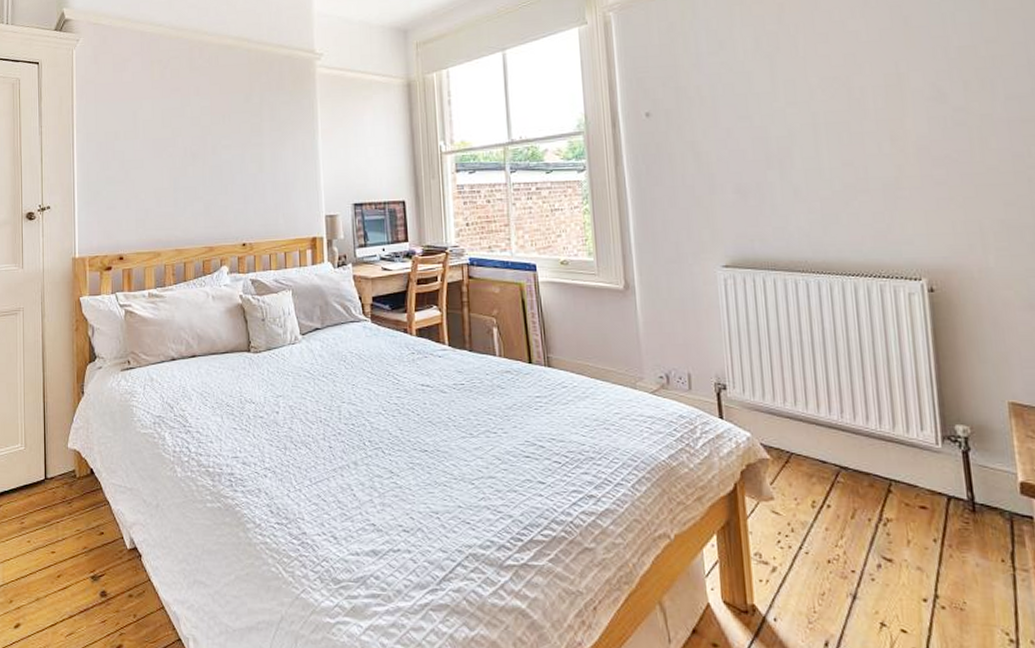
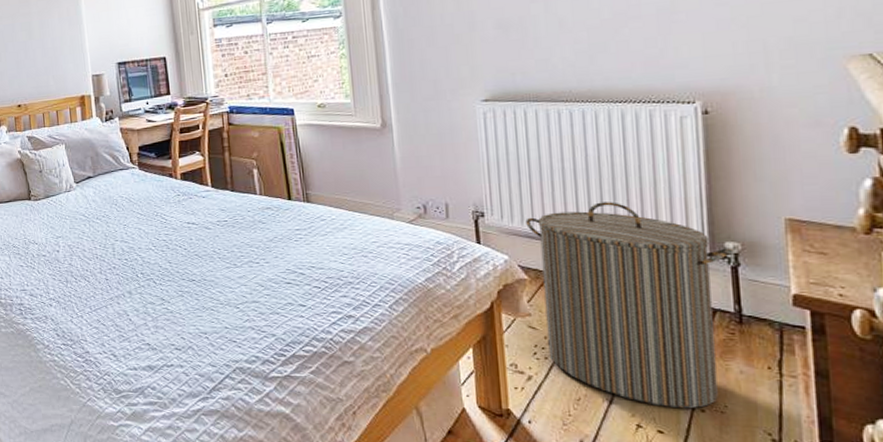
laundry hamper: none [767,378,964,606] -> present [525,202,734,409]

